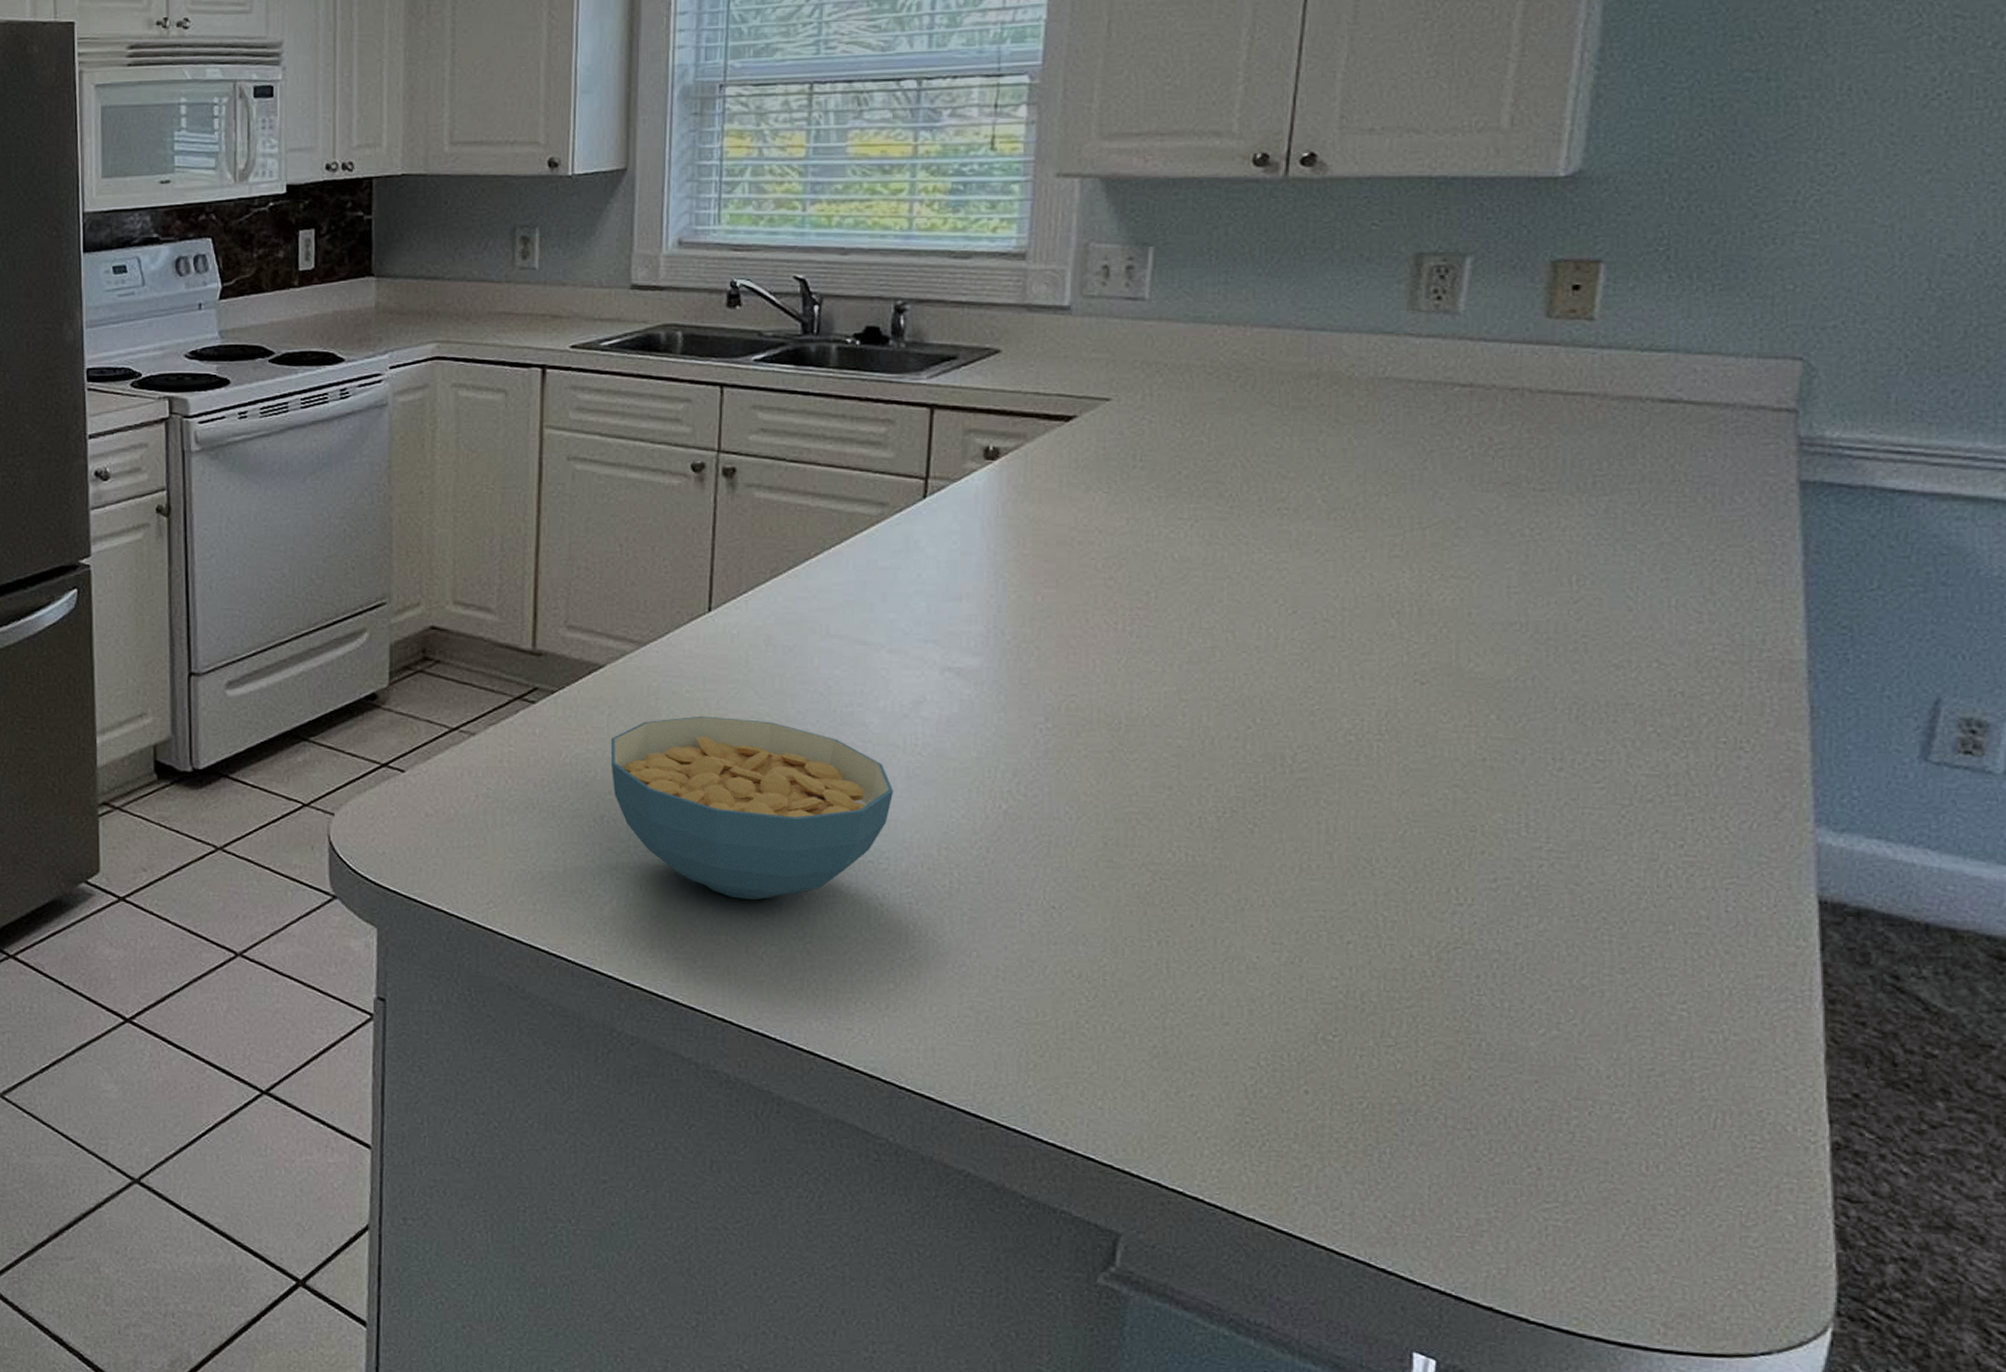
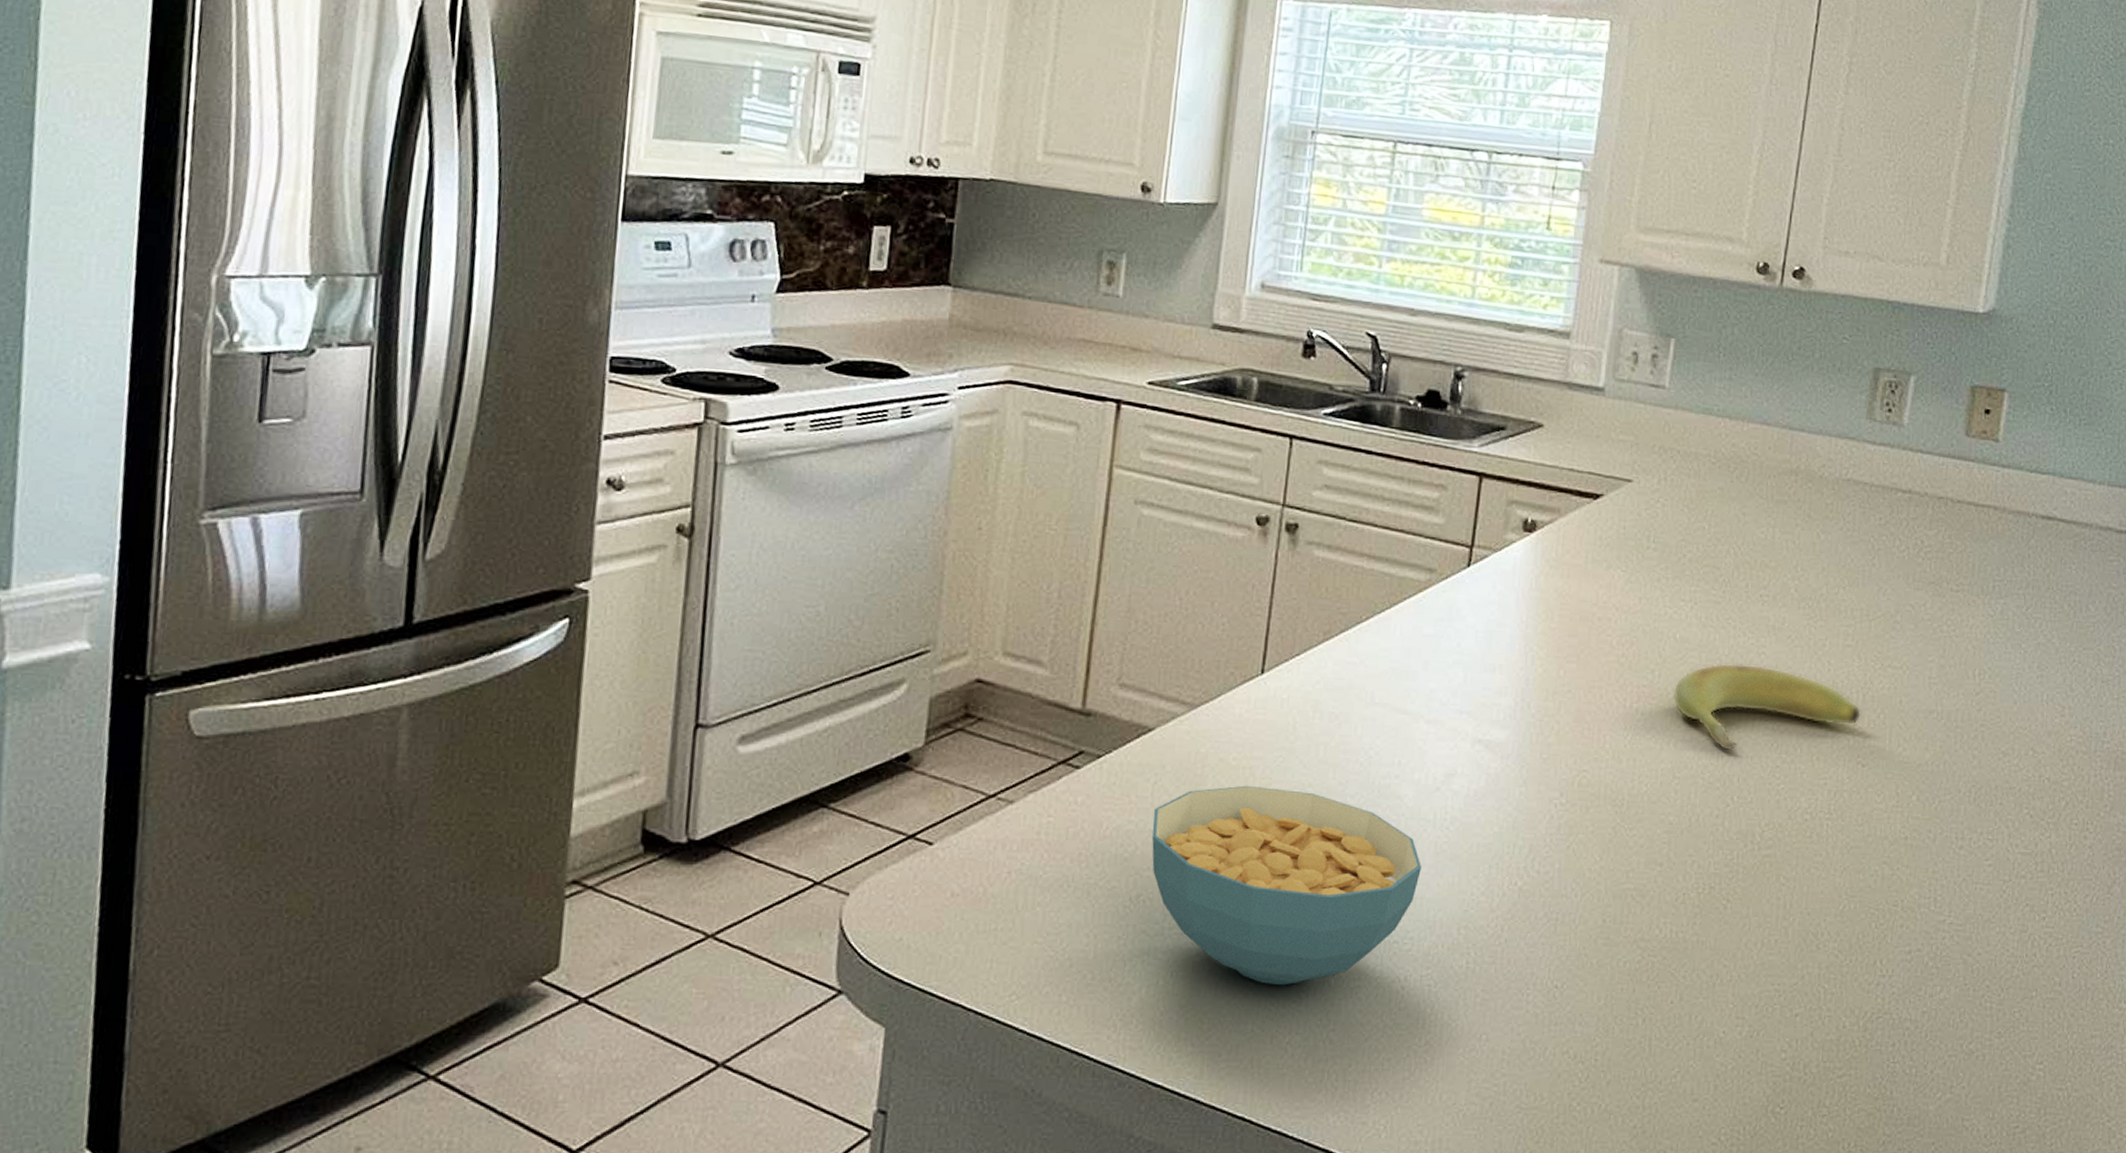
banana: none [1174,581,1418,673] -> present [1673,662,1862,752]

